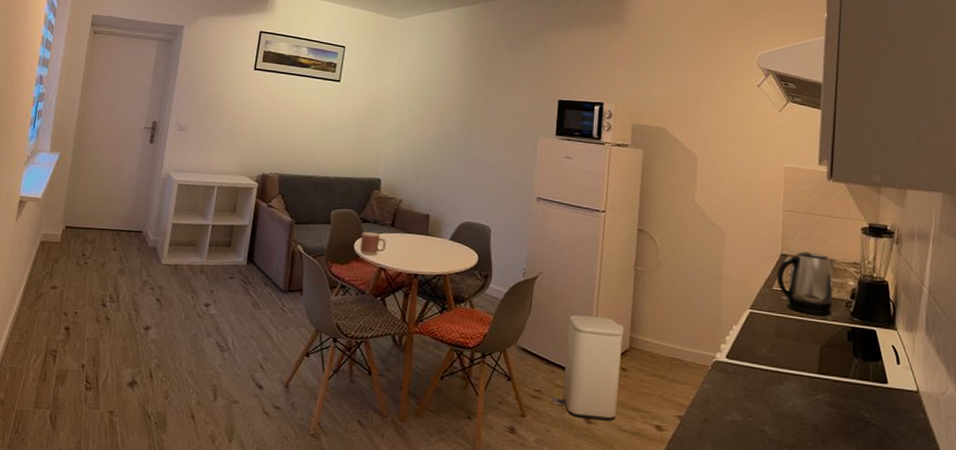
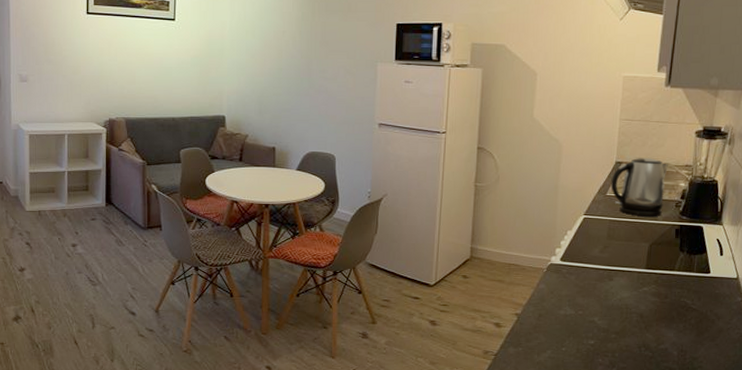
mug: present [359,231,386,256] -> none [211,167,236,190]
pedal bin: present [549,314,624,421] -> none [397,231,465,322]

